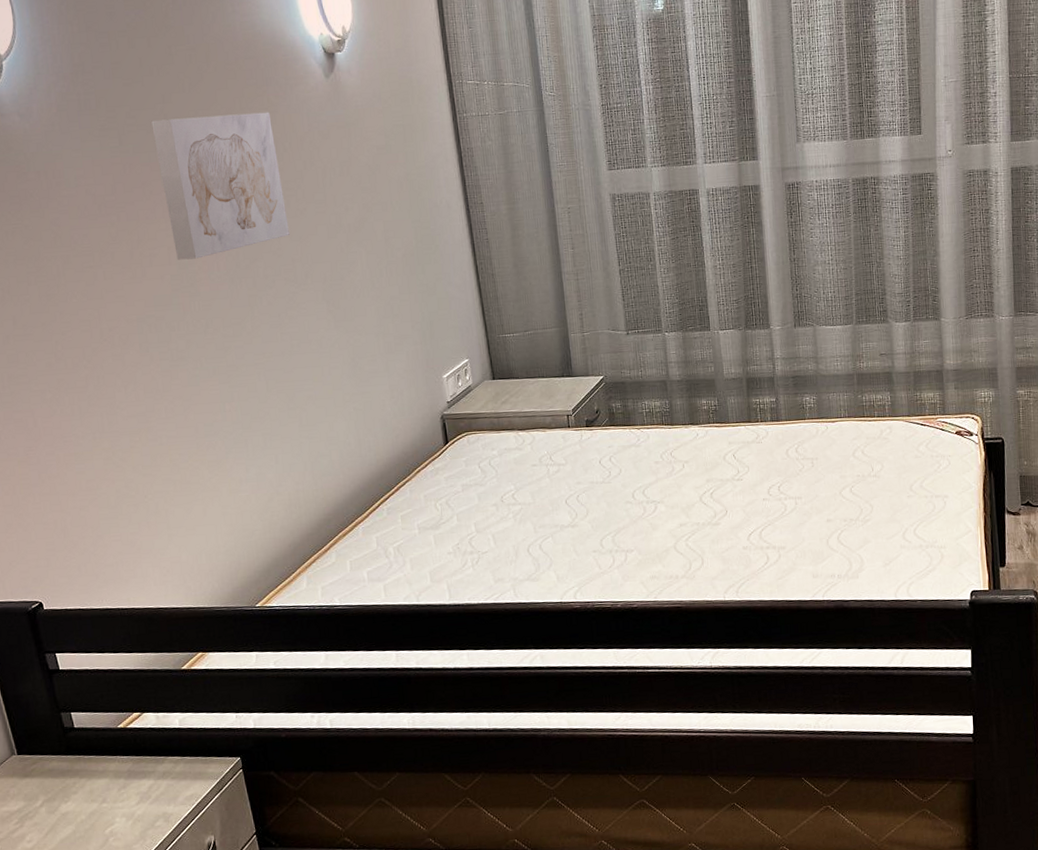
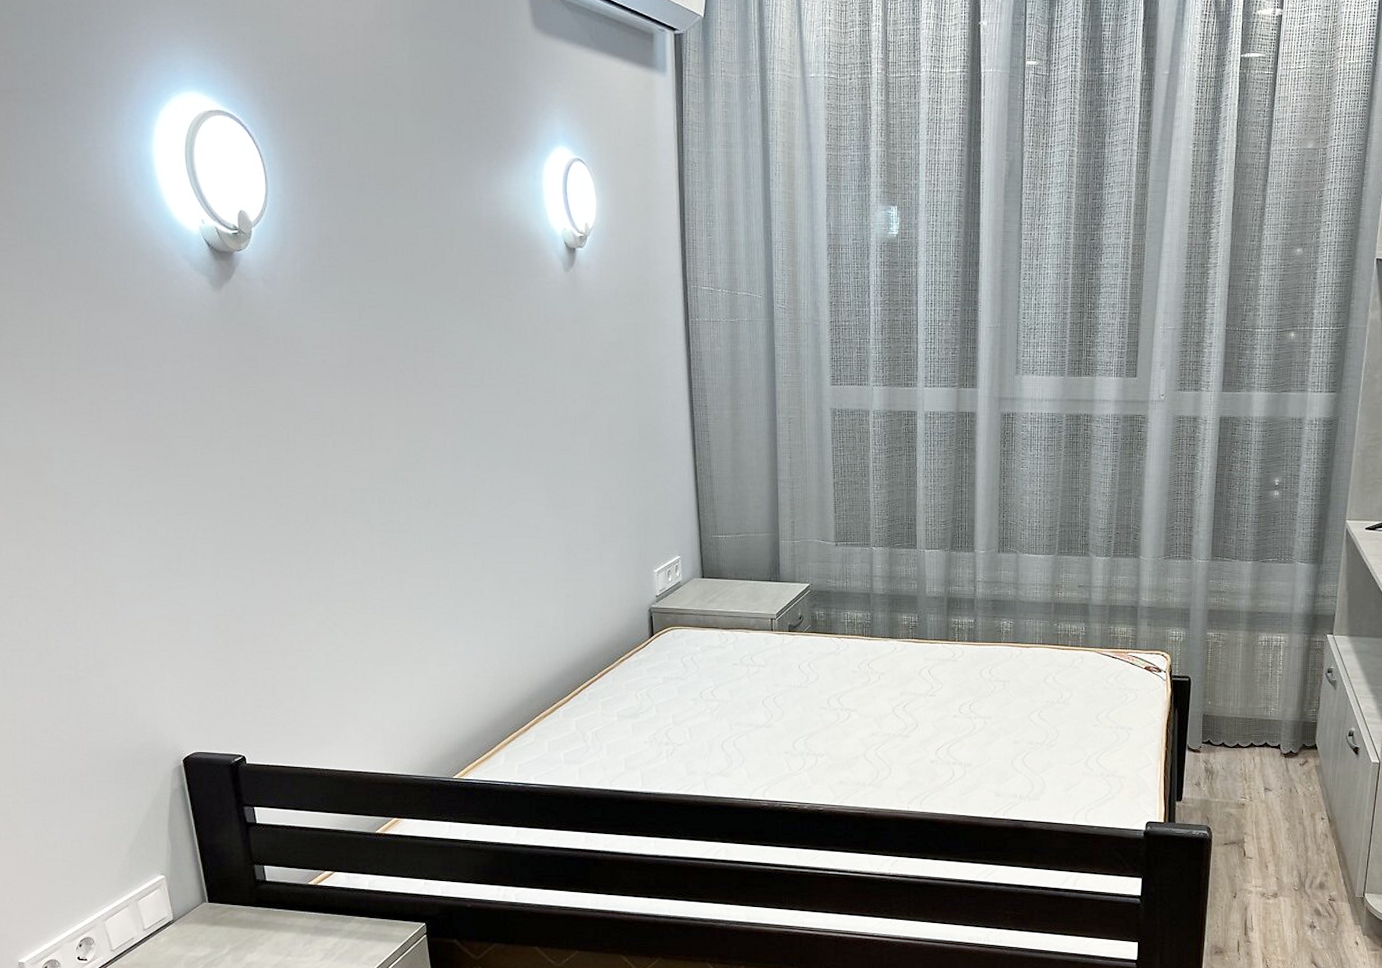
wall art: present [151,112,290,260] -> none [392,298,517,436]

